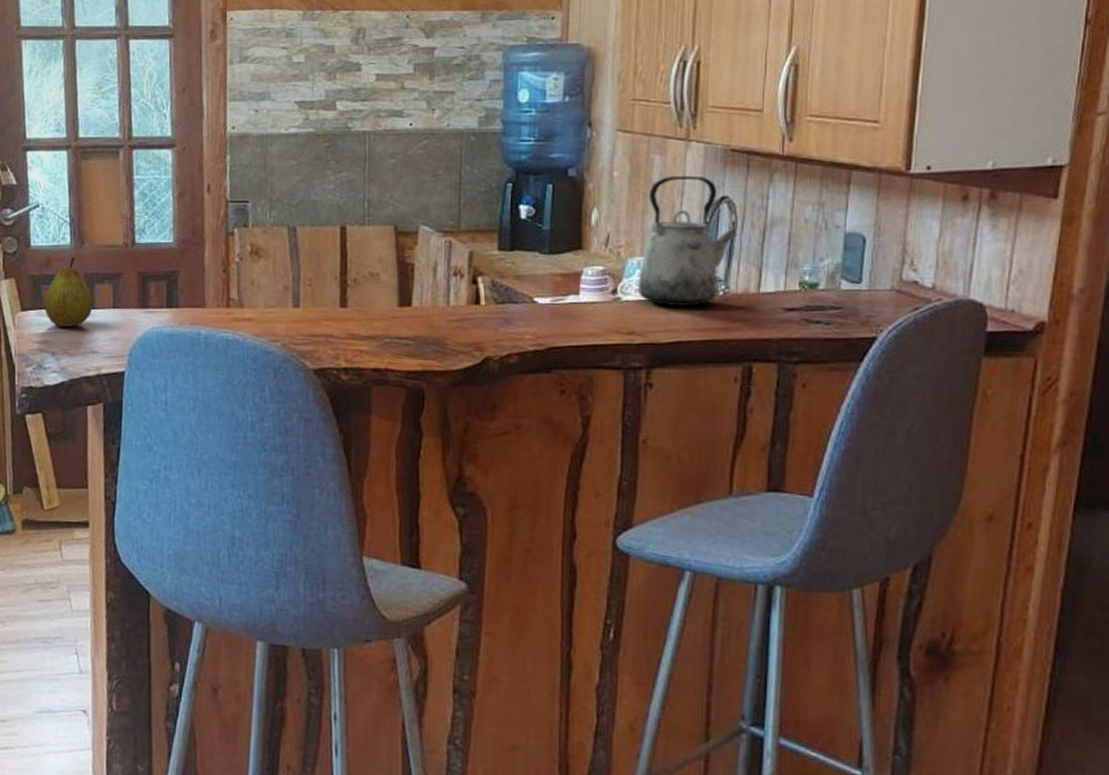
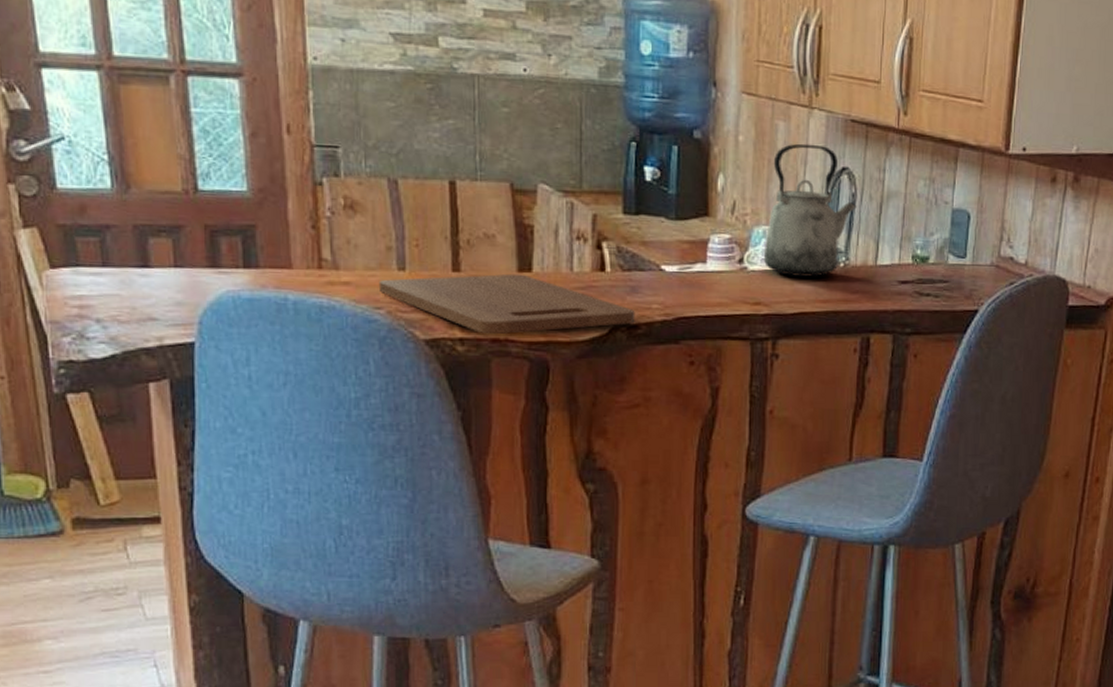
fruit: present [44,256,93,328] -> none [80,203,148,289]
cutting board: none [276,308,508,365] -> present [378,273,635,335]

